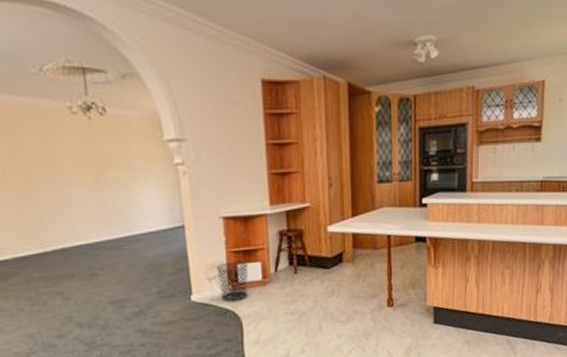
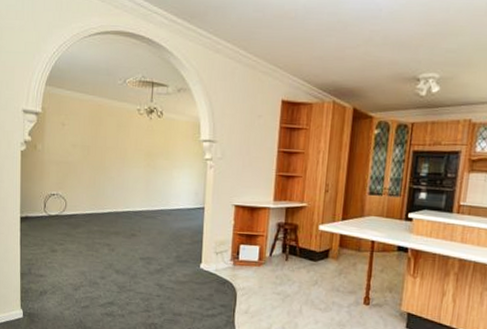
waste bin: present [216,261,249,302] -> none [223,241,249,276]

